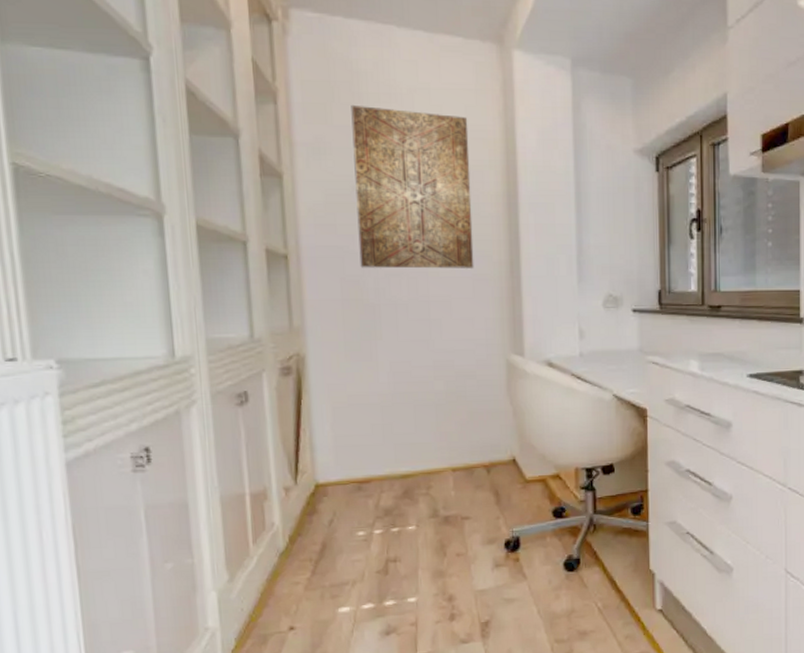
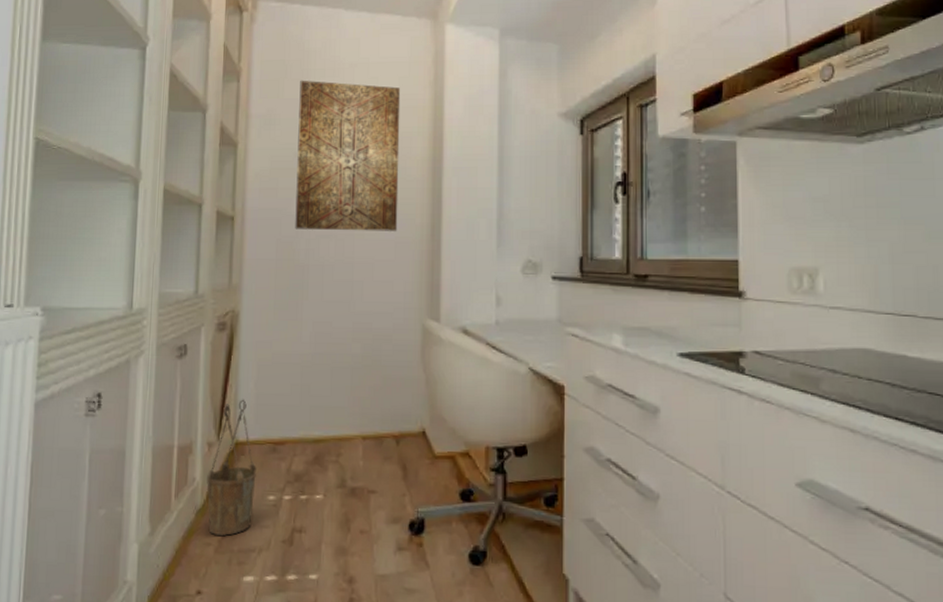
bucket: none [287,442,342,574] -> present [207,399,257,536]

